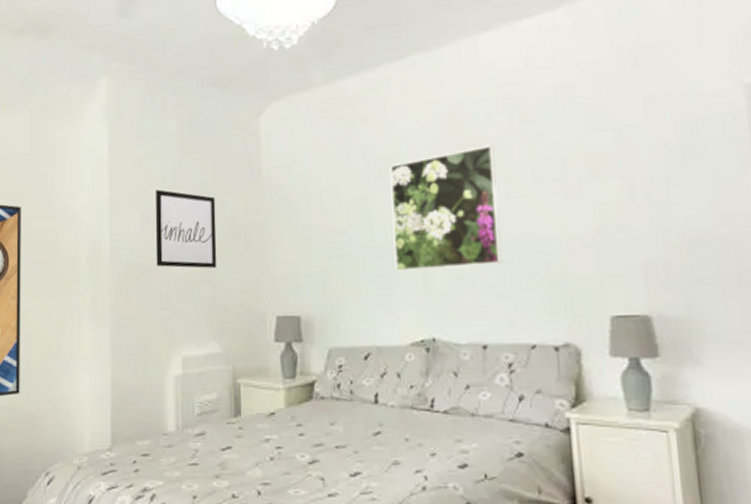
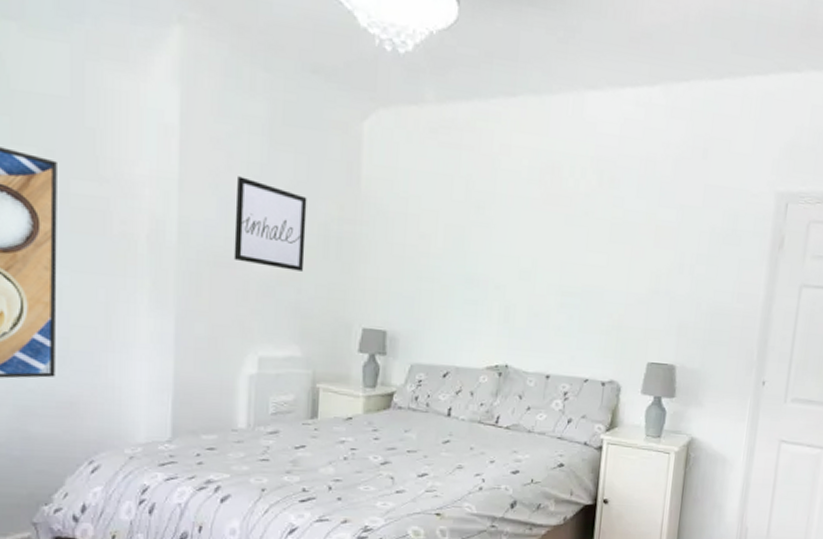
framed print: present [390,145,502,272] -> none [481,199,584,308]

